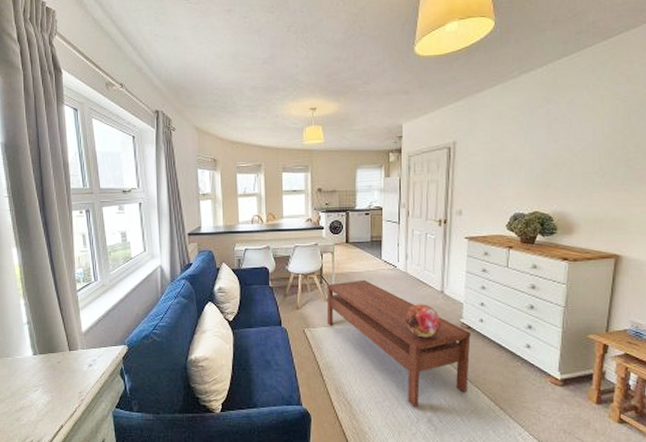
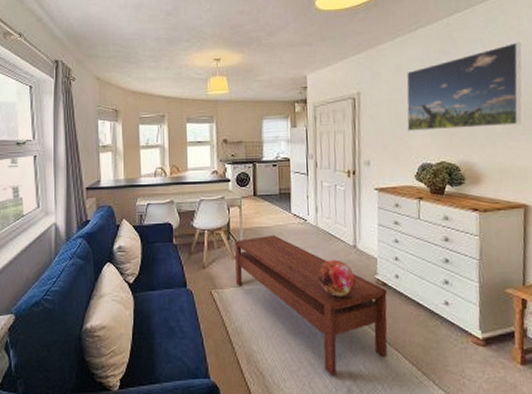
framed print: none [502,88,630,181] -> present [406,42,522,131]

